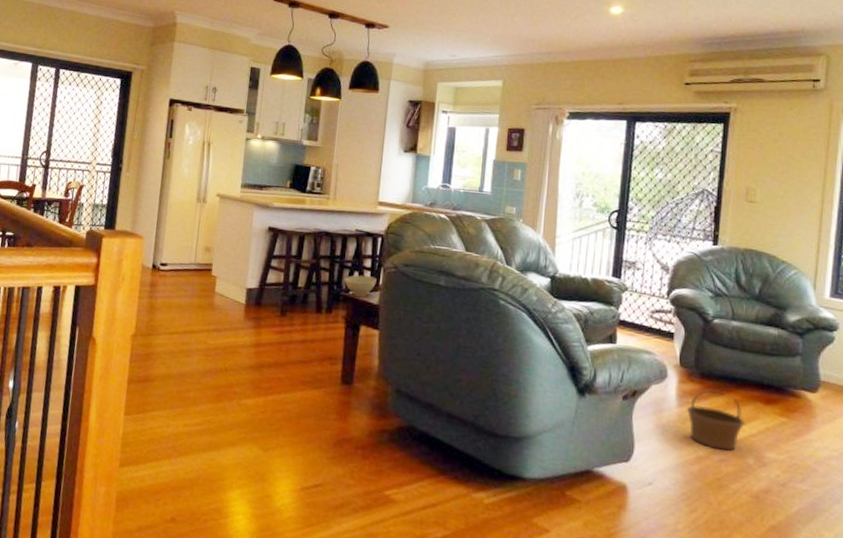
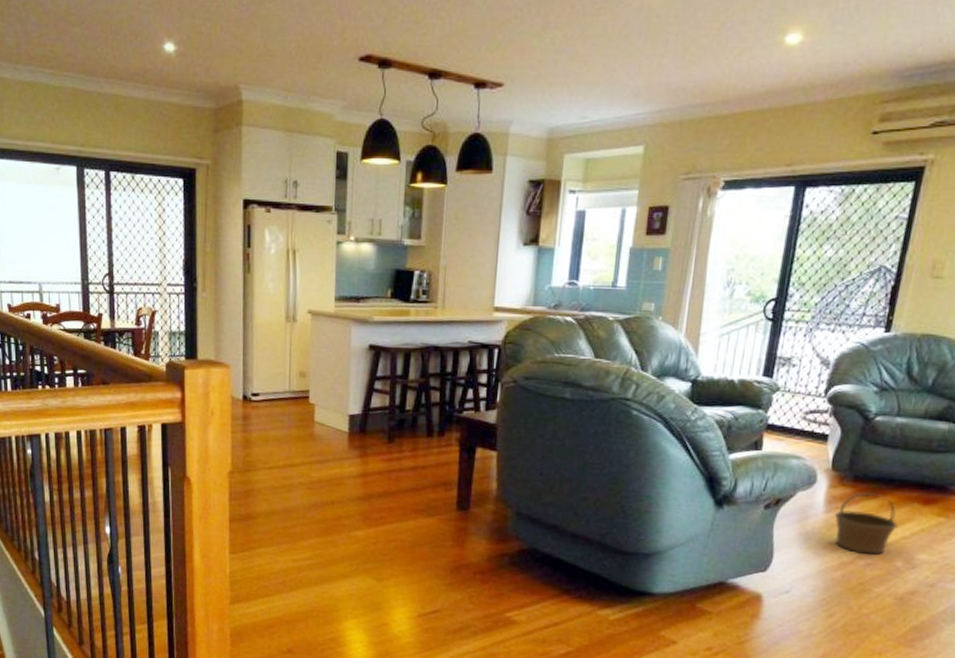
bowl: present [344,275,377,298] -> none [457,392,493,417]

